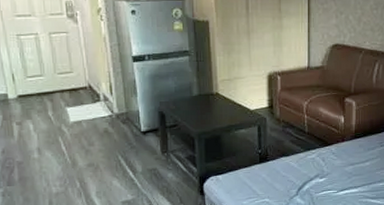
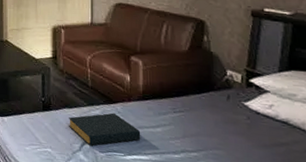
hardback book: none [286,154,352,189] -> present [69,113,141,146]

